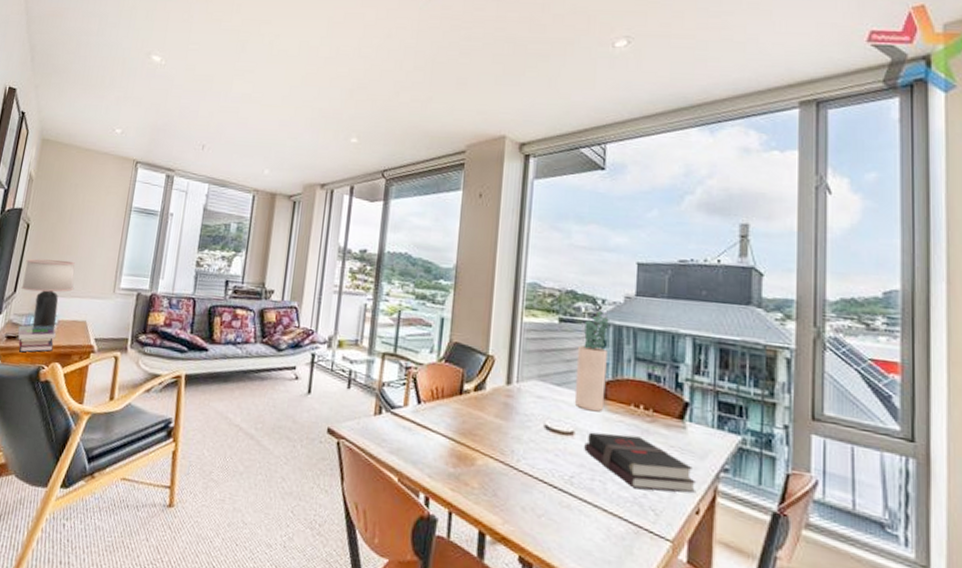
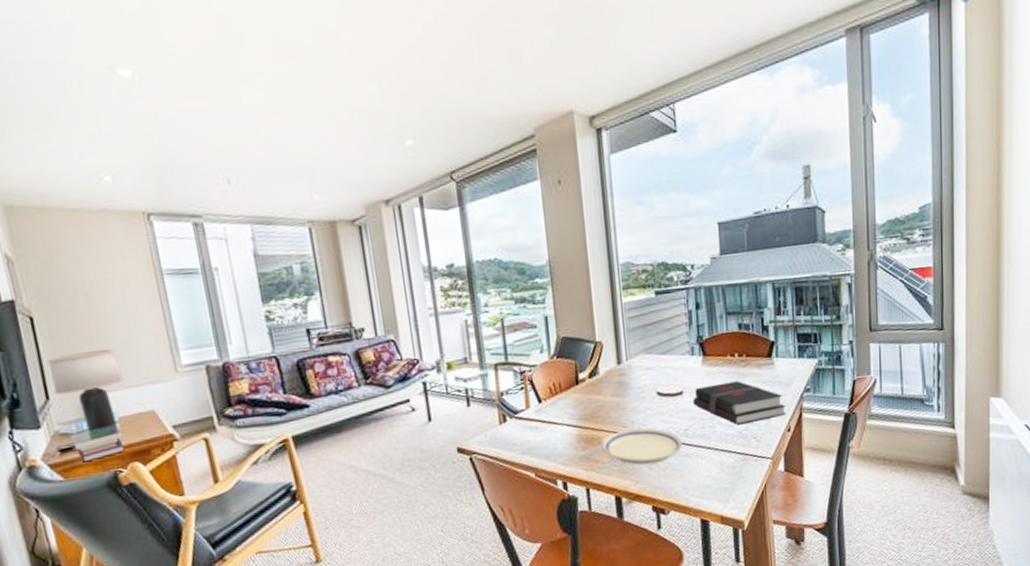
plate: none [474,457,566,506] -> present [601,427,683,464]
vase: present [574,306,609,412] -> none [675,272,706,370]

